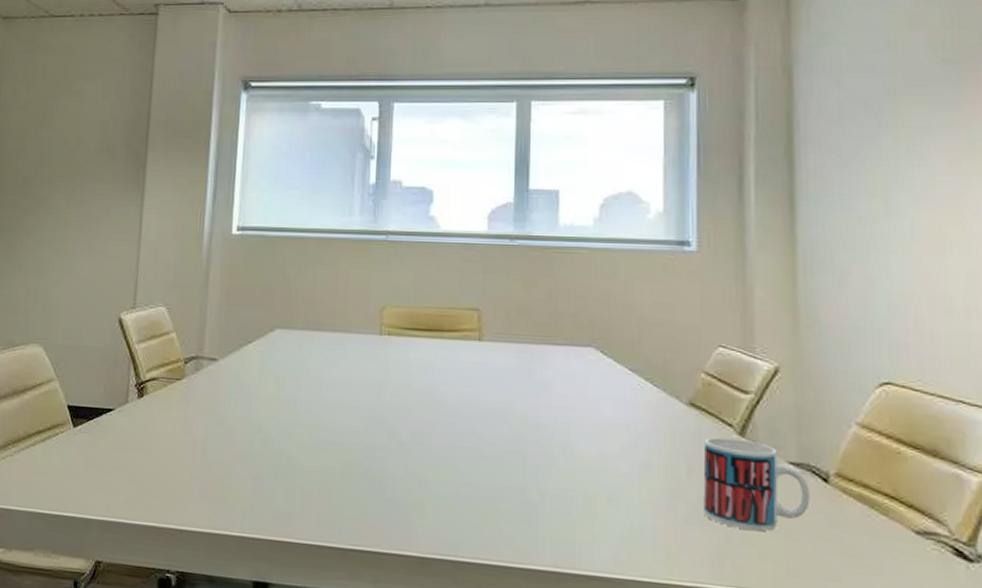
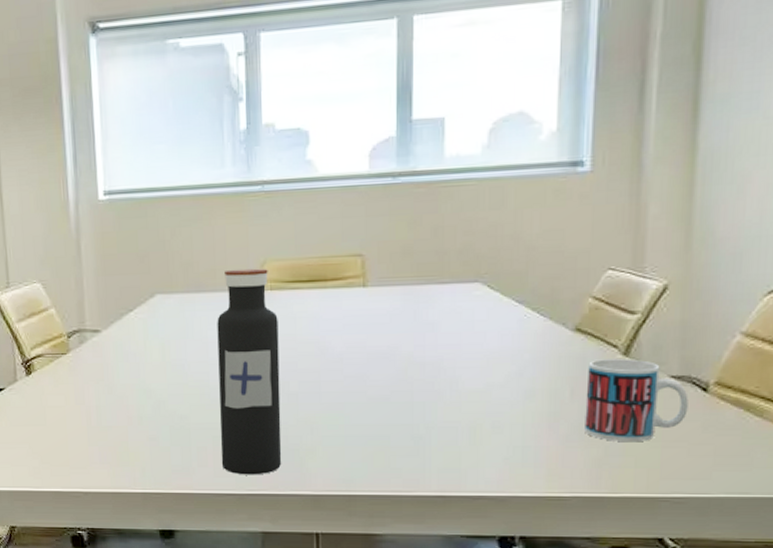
water bottle: none [325,311,394,529] -> present [217,268,282,475]

